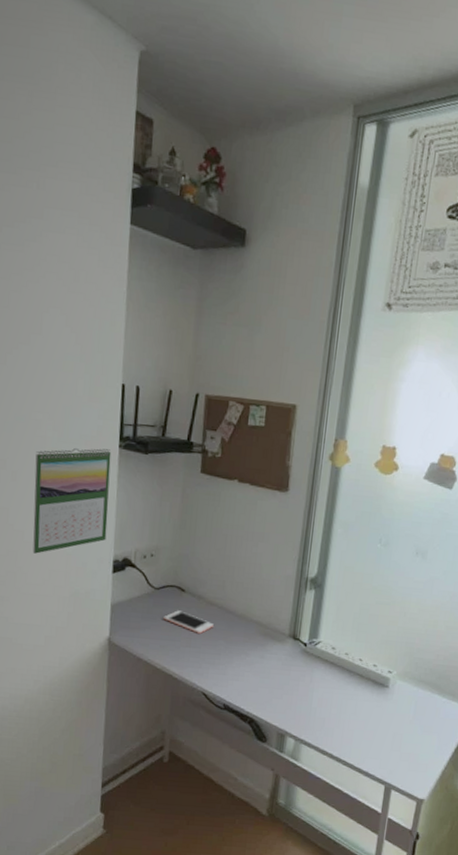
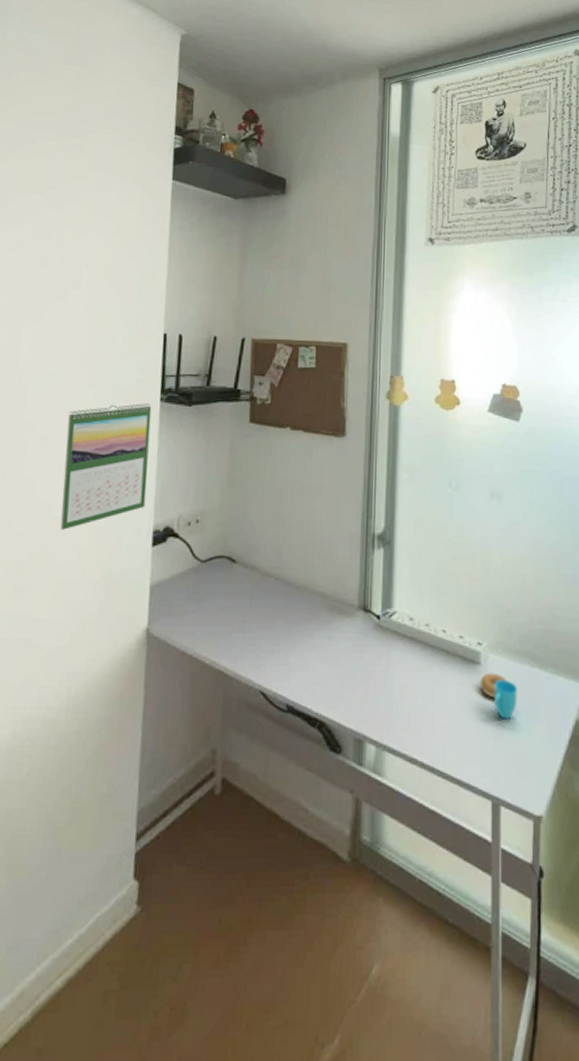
cell phone: present [163,610,214,634] -> none [212,586,271,614]
cup: none [386,694,418,730] -> present [480,673,518,720]

